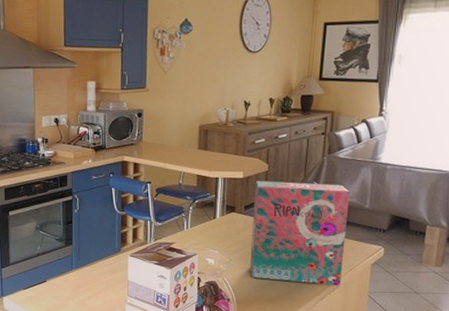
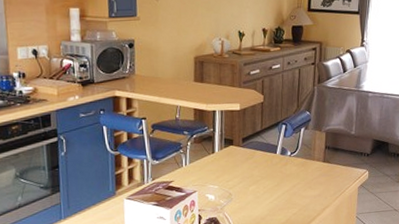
cereal box: present [249,181,350,286] -> none [249,112,338,211]

